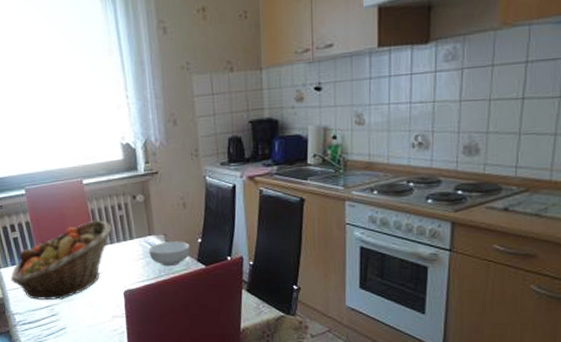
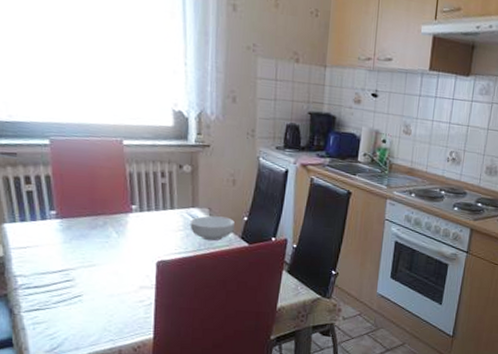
fruit basket: present [10,220,112,300] -> none [16,184,151,264]

